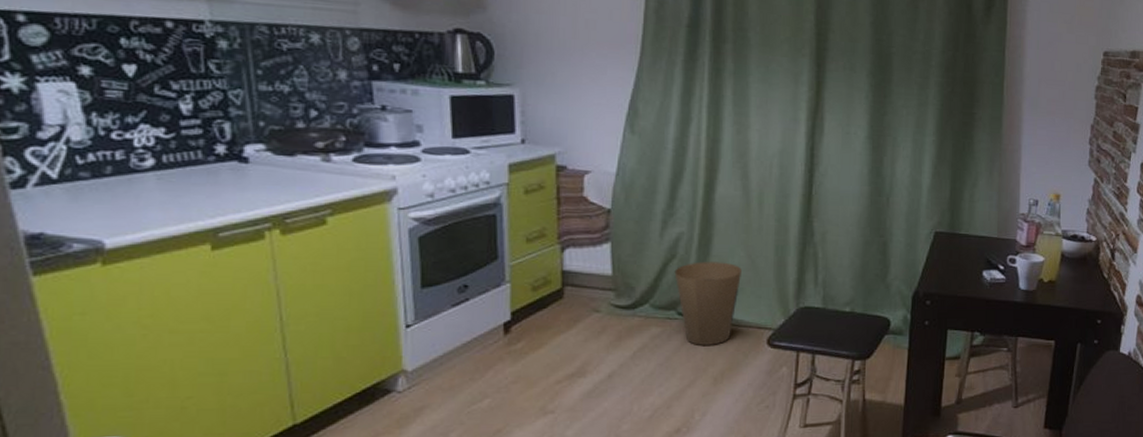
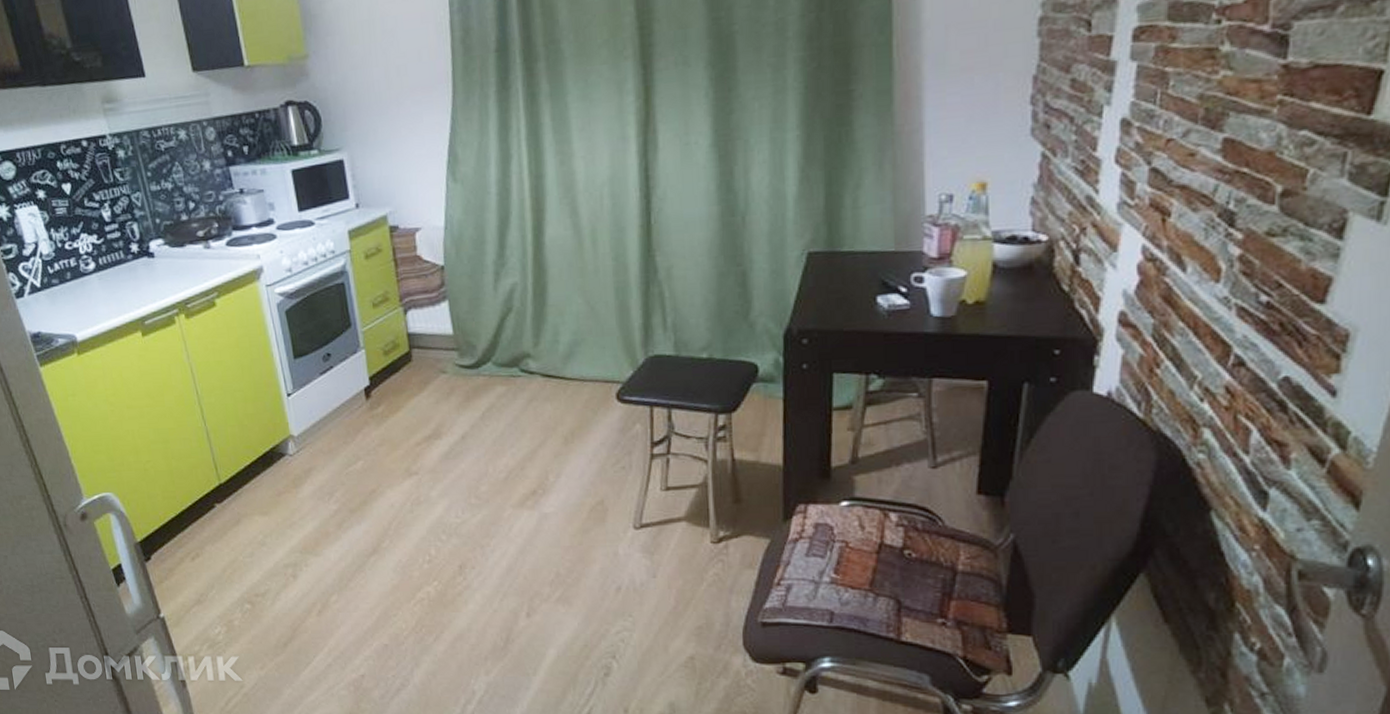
trash can: present [674,262,742,345] -> none [512,311,582,403]

